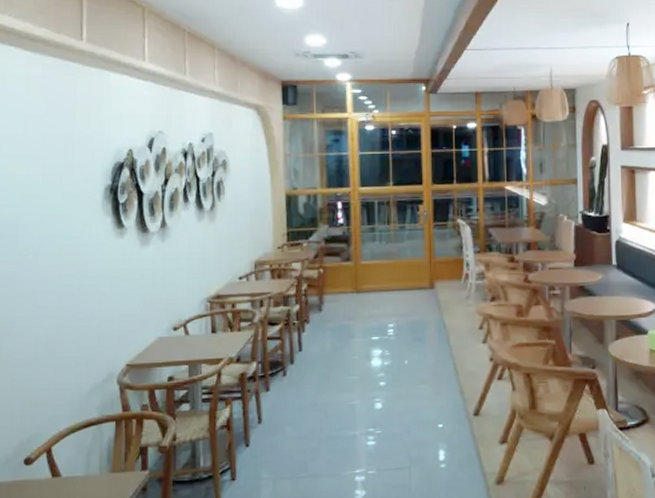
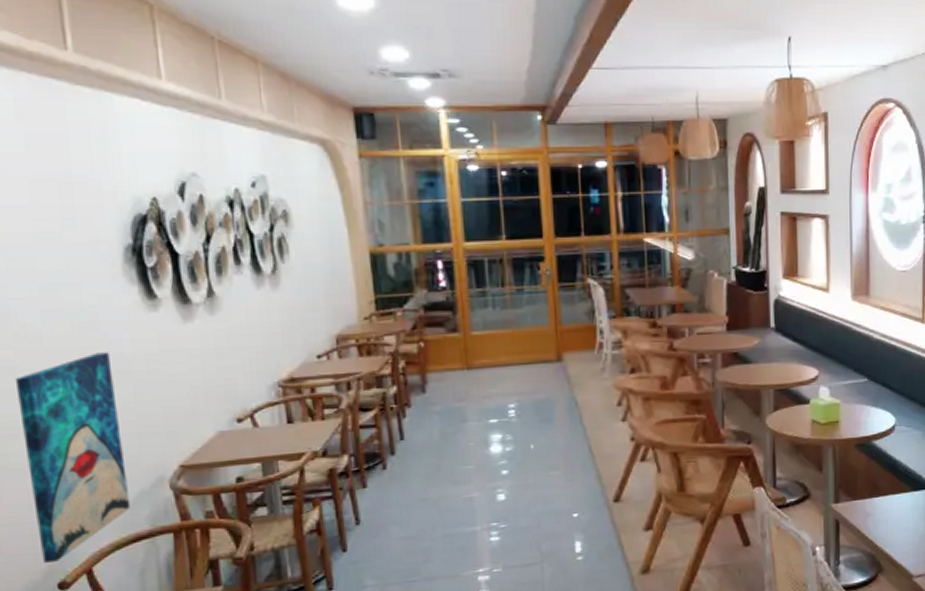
wall art: none [14,269,86,441] -> present [15,352,131,563]

